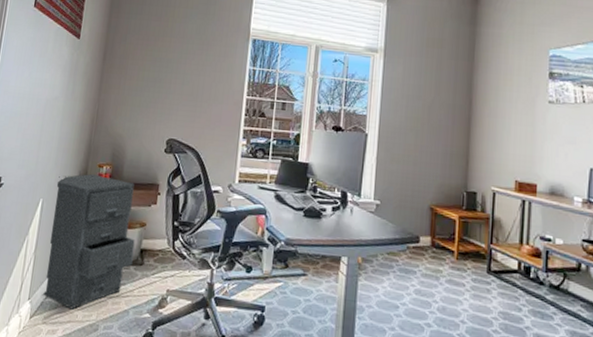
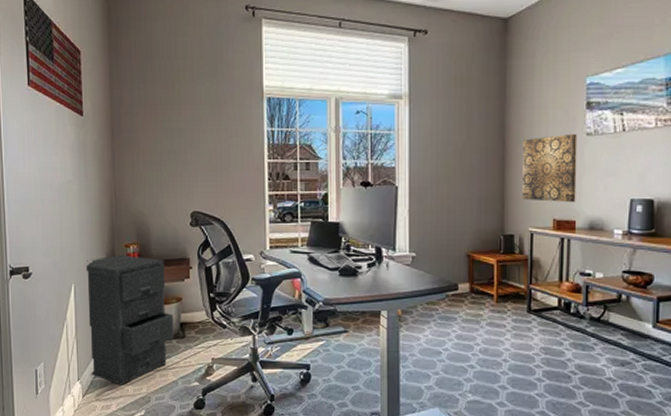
wall art: none [486,100,540,167] -> present [522,133,577,203]

